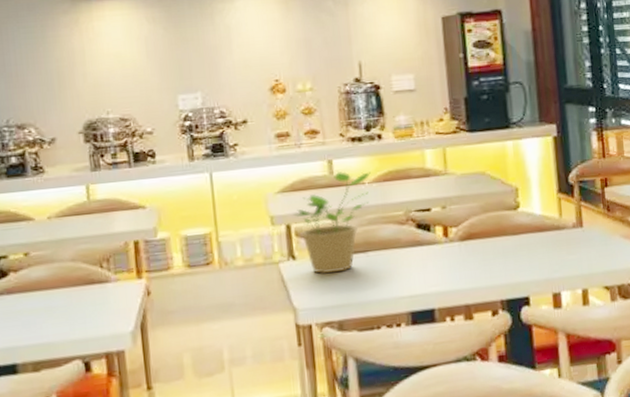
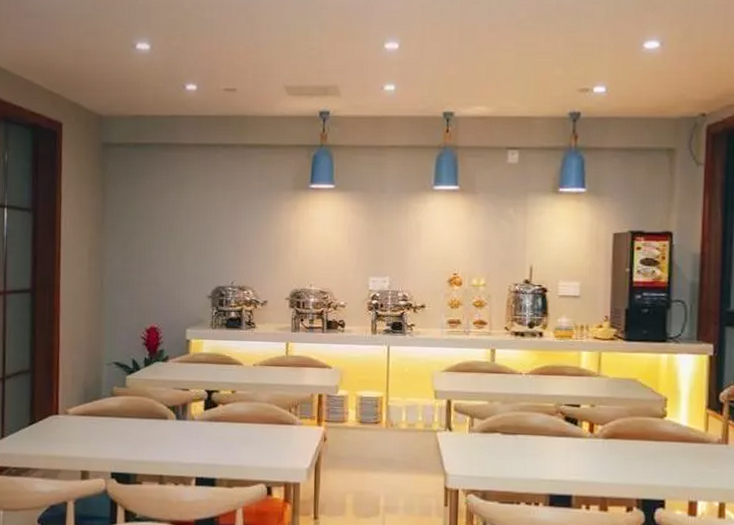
potted plant: present [293,171,371,274] -> none [454,359,528,448]

